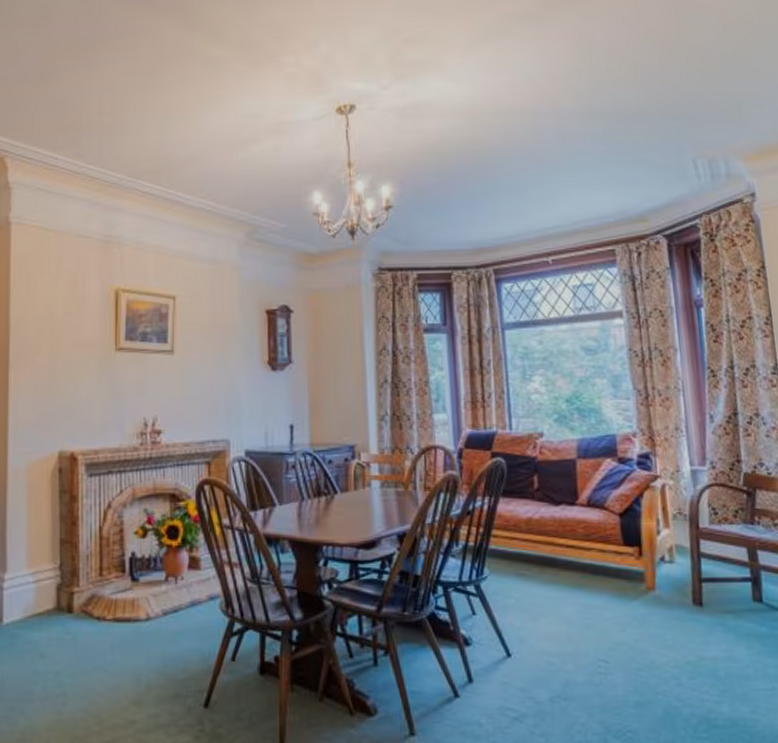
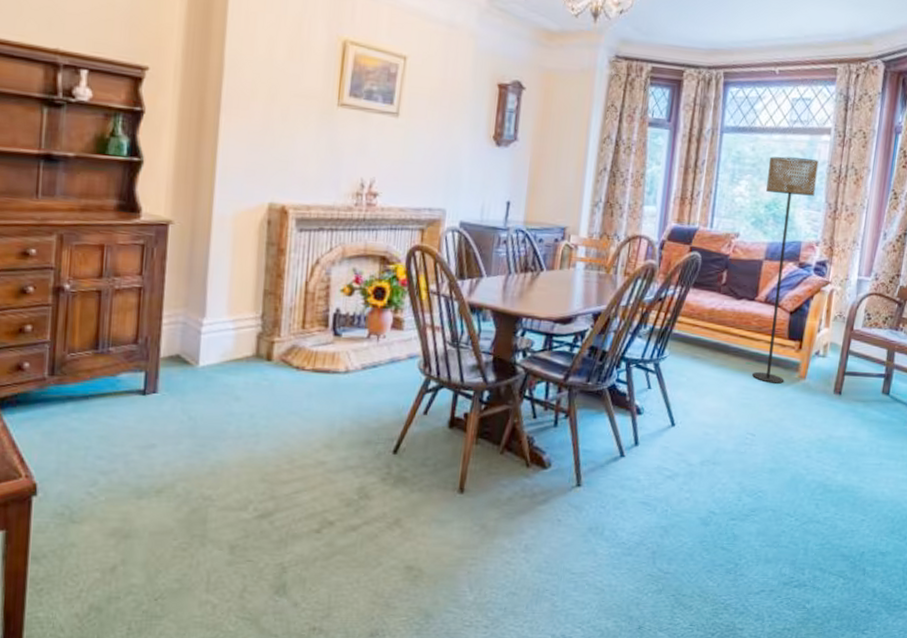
floor lamp: none [560,346,630,598] -> present [752,156,819,384]

